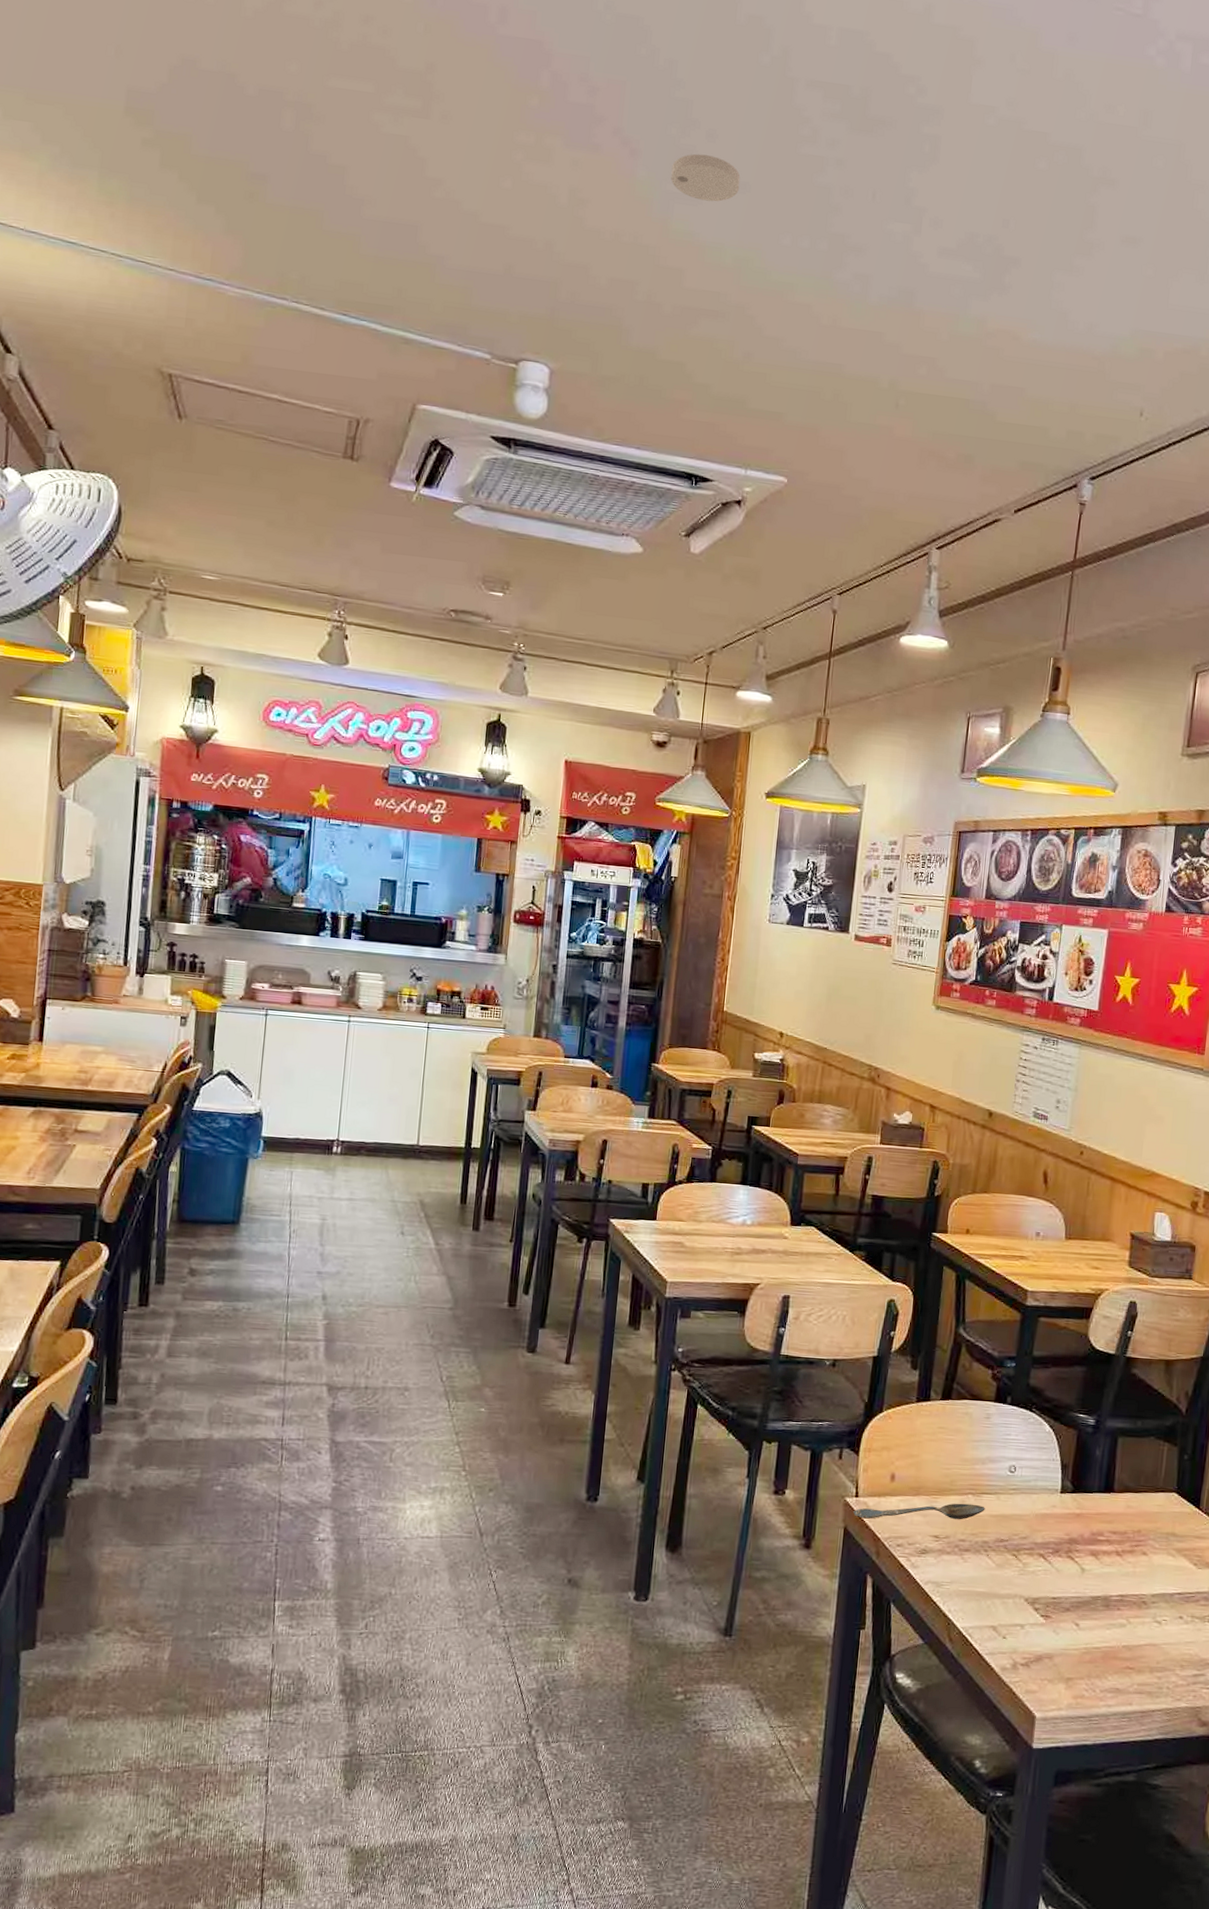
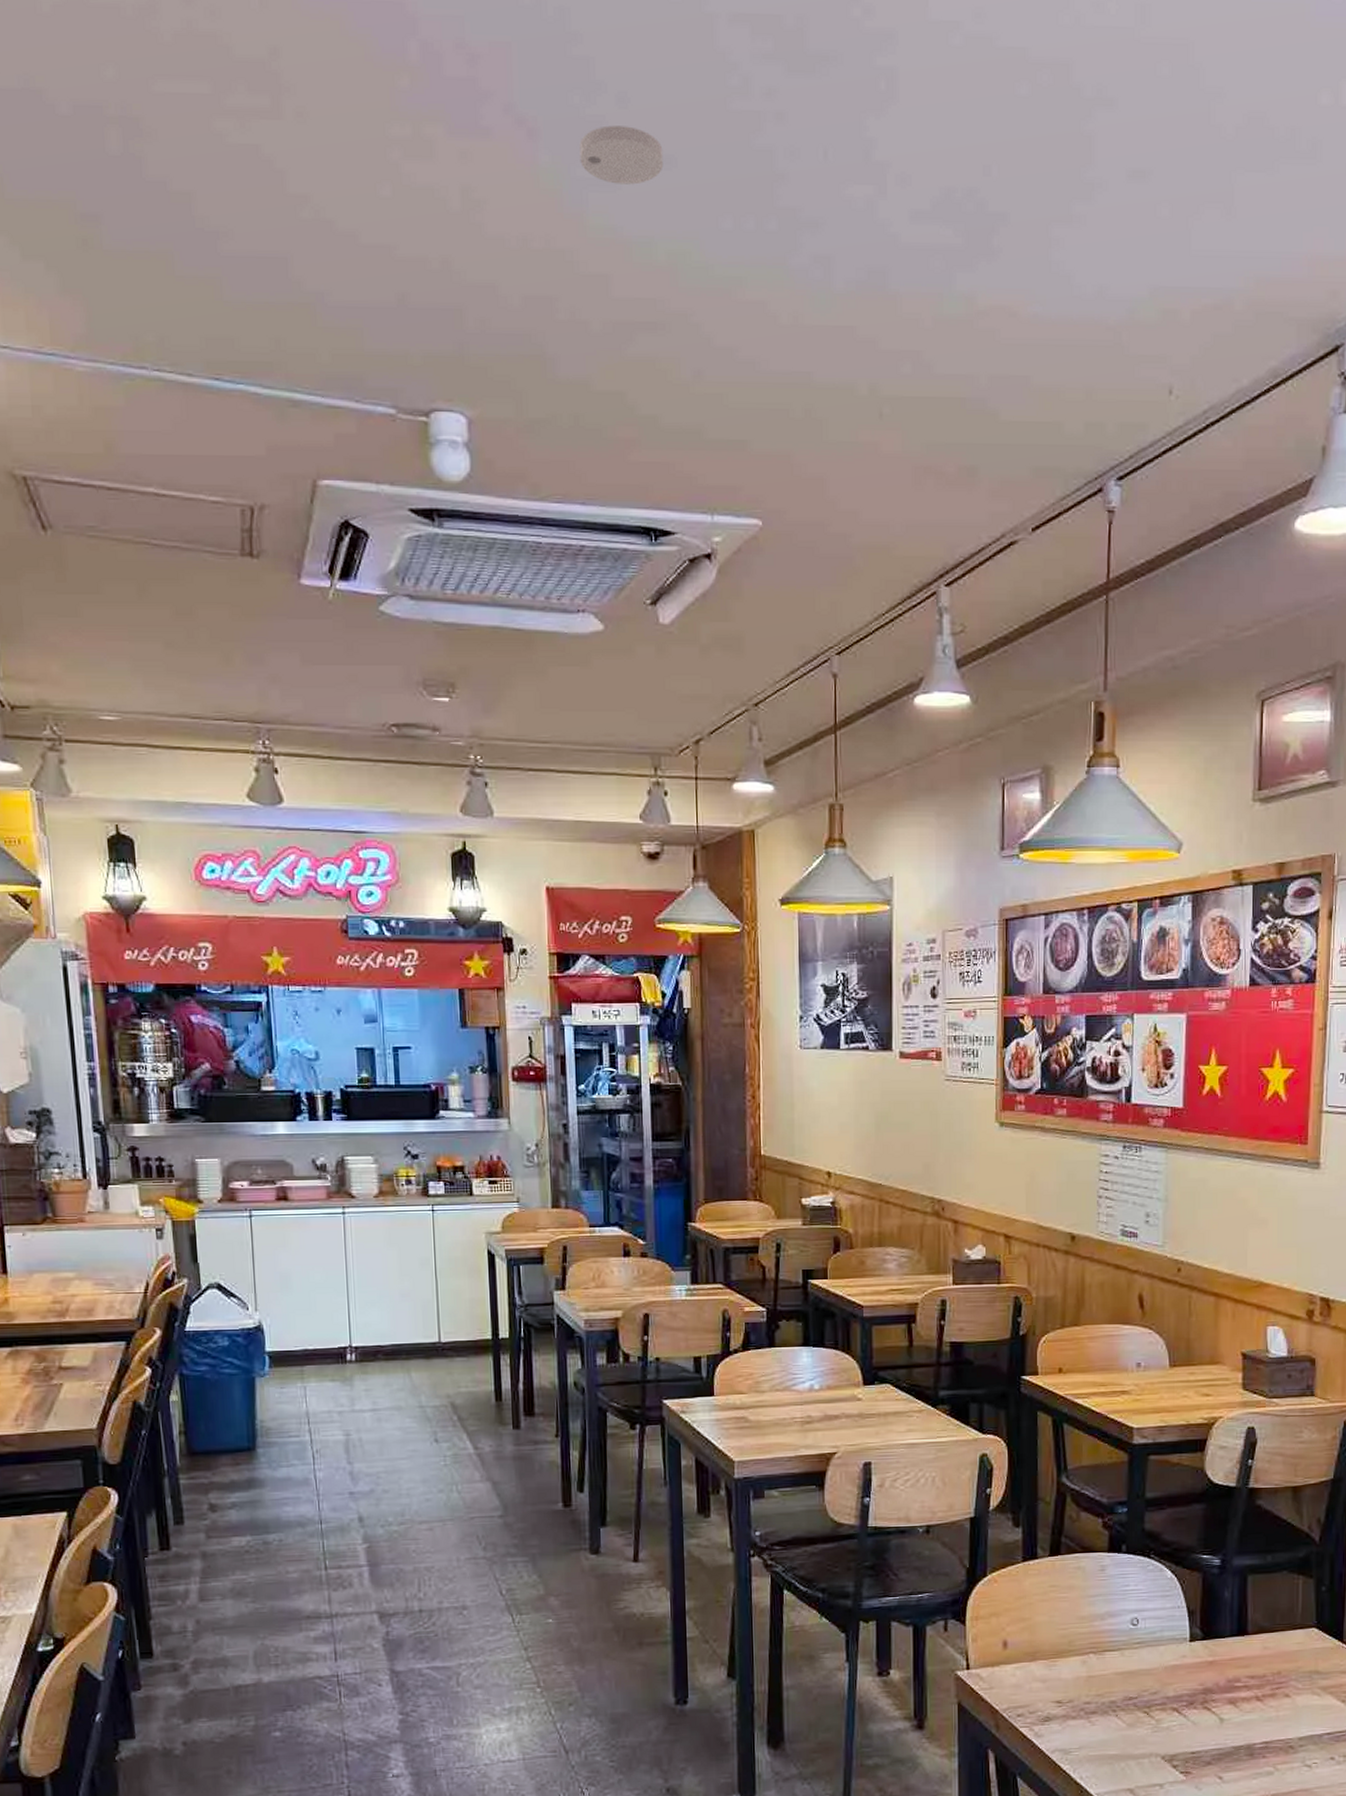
spoon: present [852,1503,985,1520] -> none [965,1663,1109,1691]

